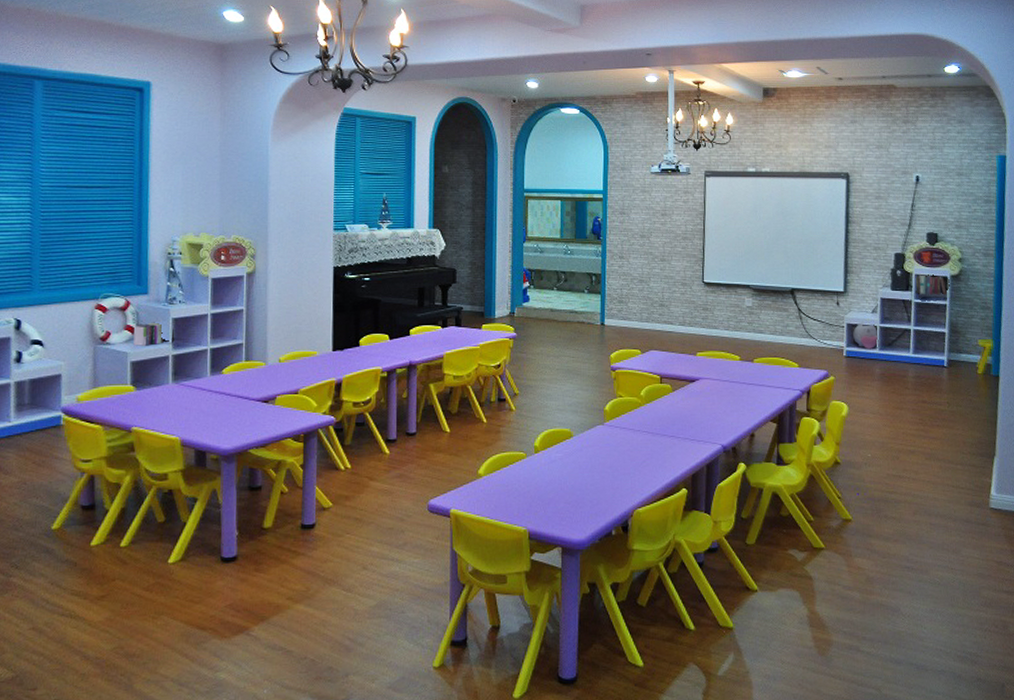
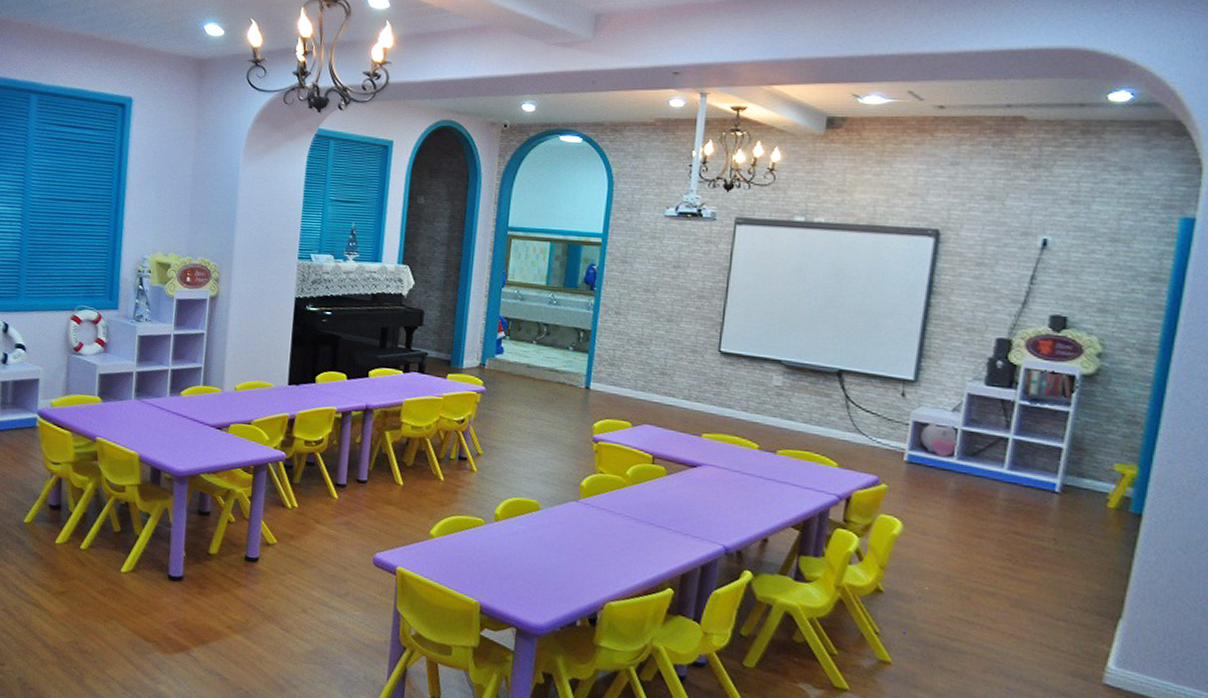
books: present [133,321,175,346] -> none [102,336,140,361]

